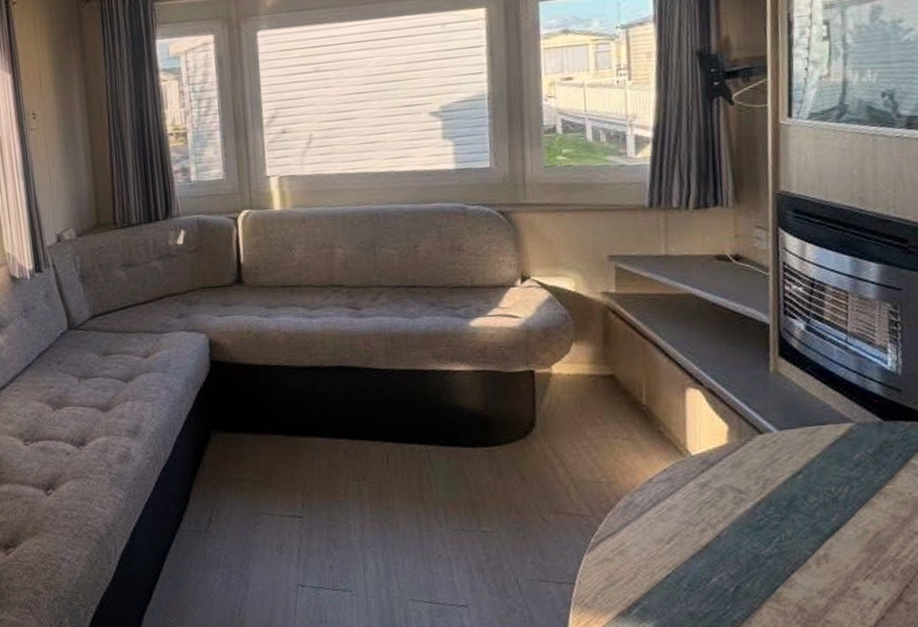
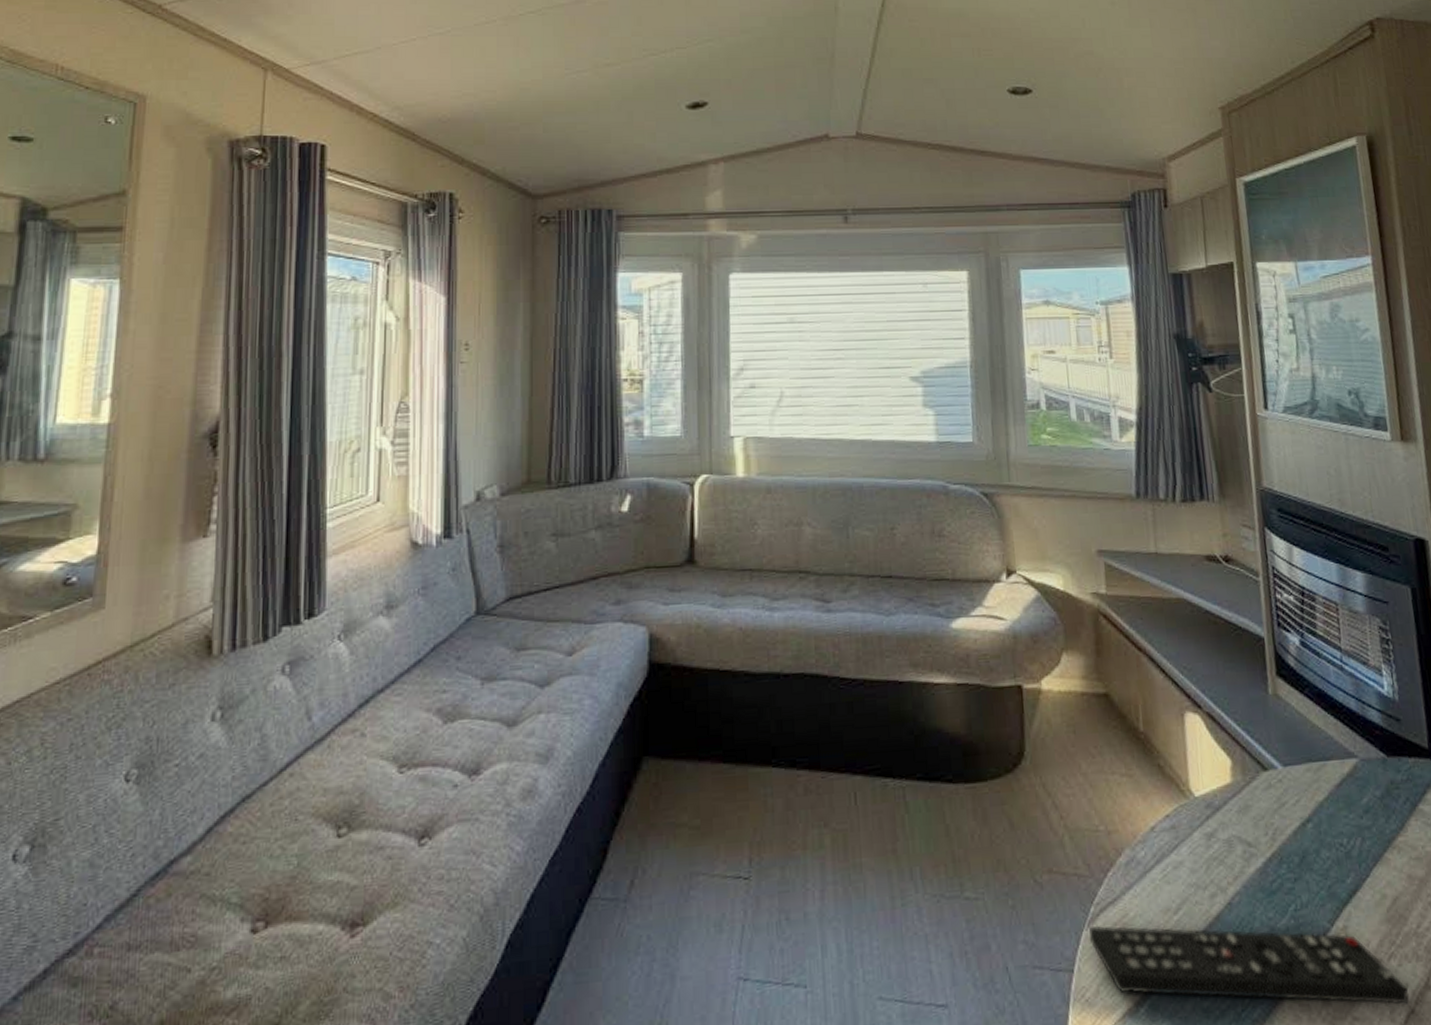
remote control: none [589,551,880,613] -> present [1088,925,1409,1005]

